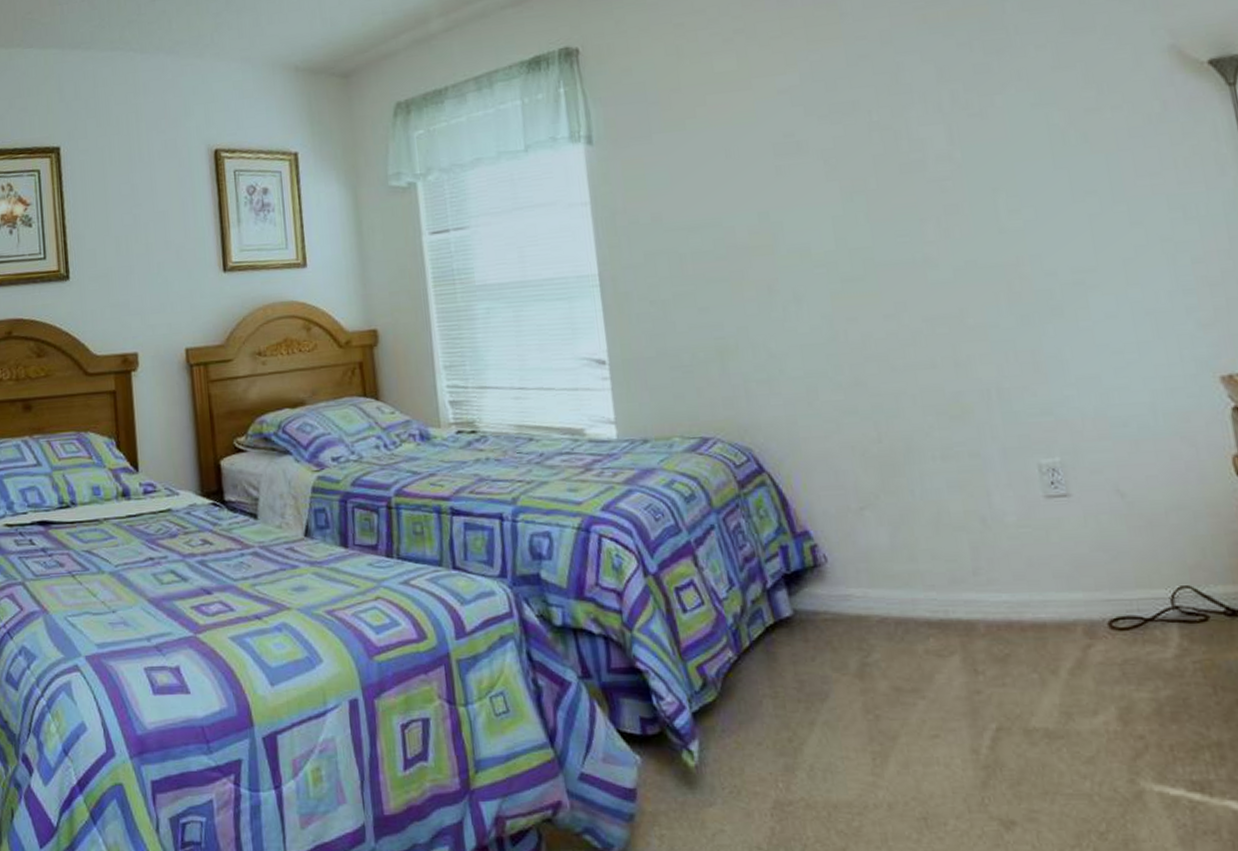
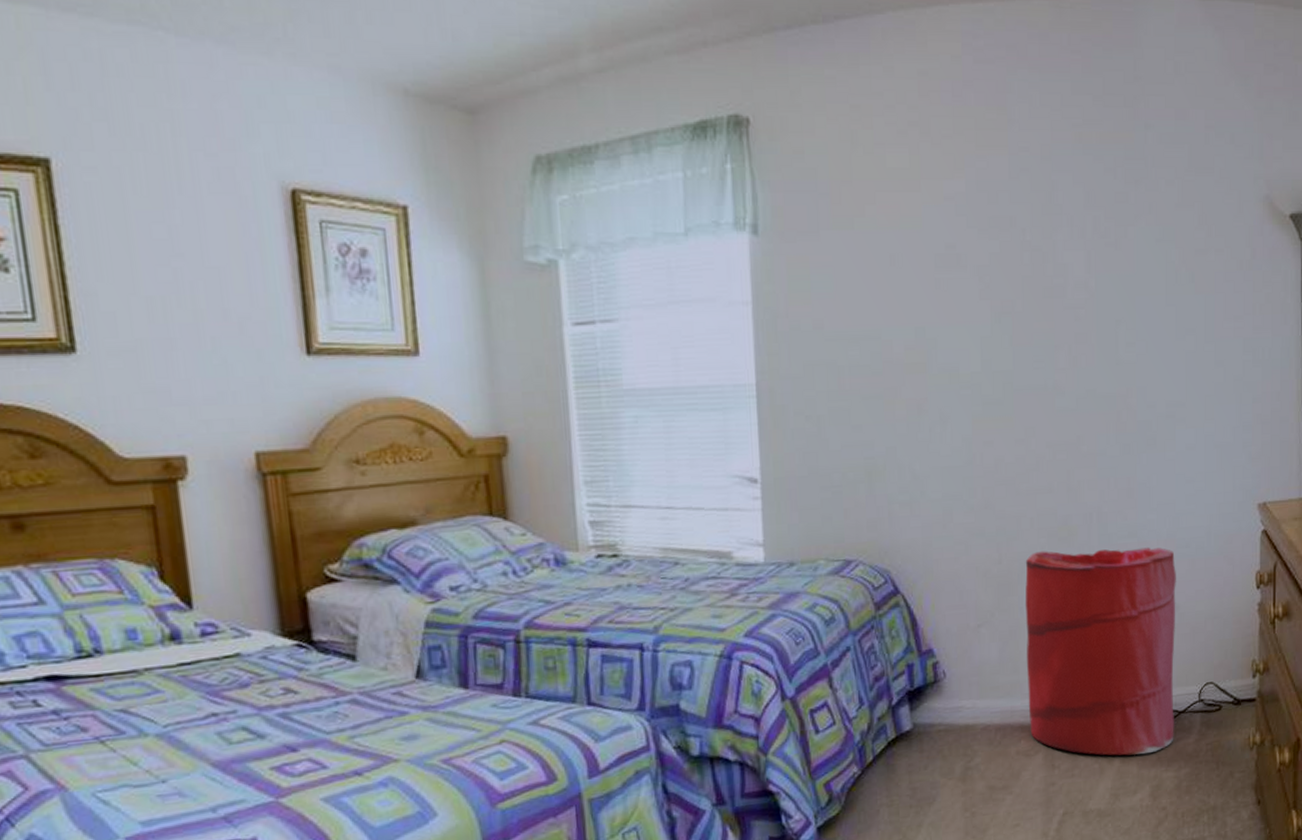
laundry hamper: none [911,426,1143,667] -> present [1025,547,1176,756]

